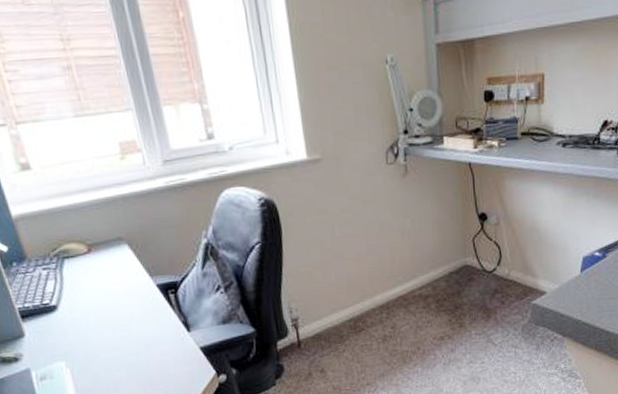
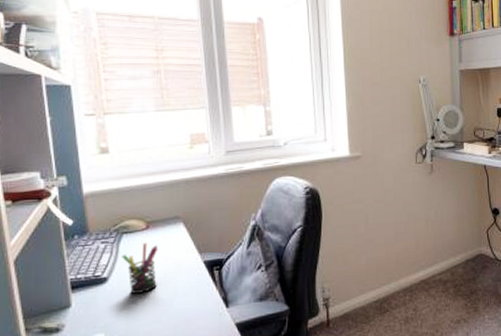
pen holder: none [67,267,111,321] -> present [122,243,159,294]

